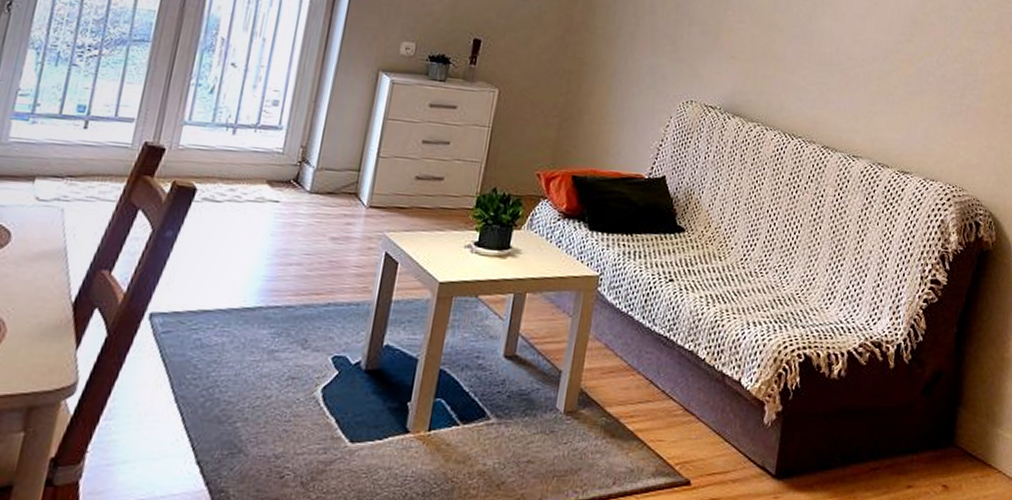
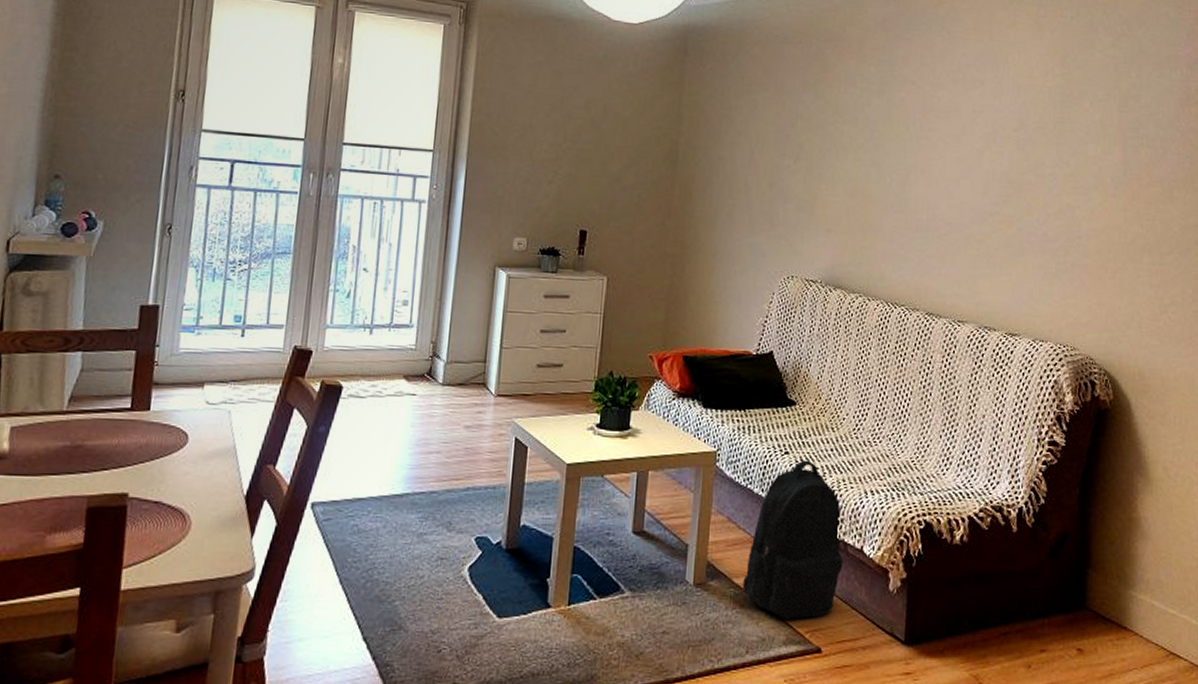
backpack: none [615,288,722,450] -> present [742,460,844,619]

